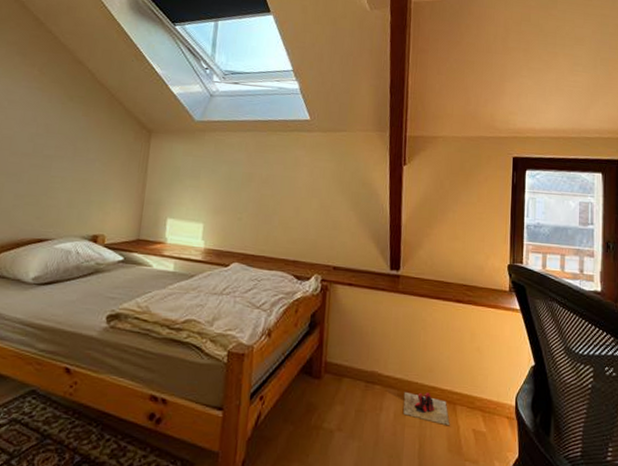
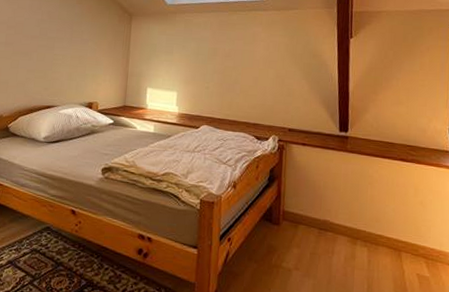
slippers: present [403,391,450,426] -> none [353,238,396,270]

